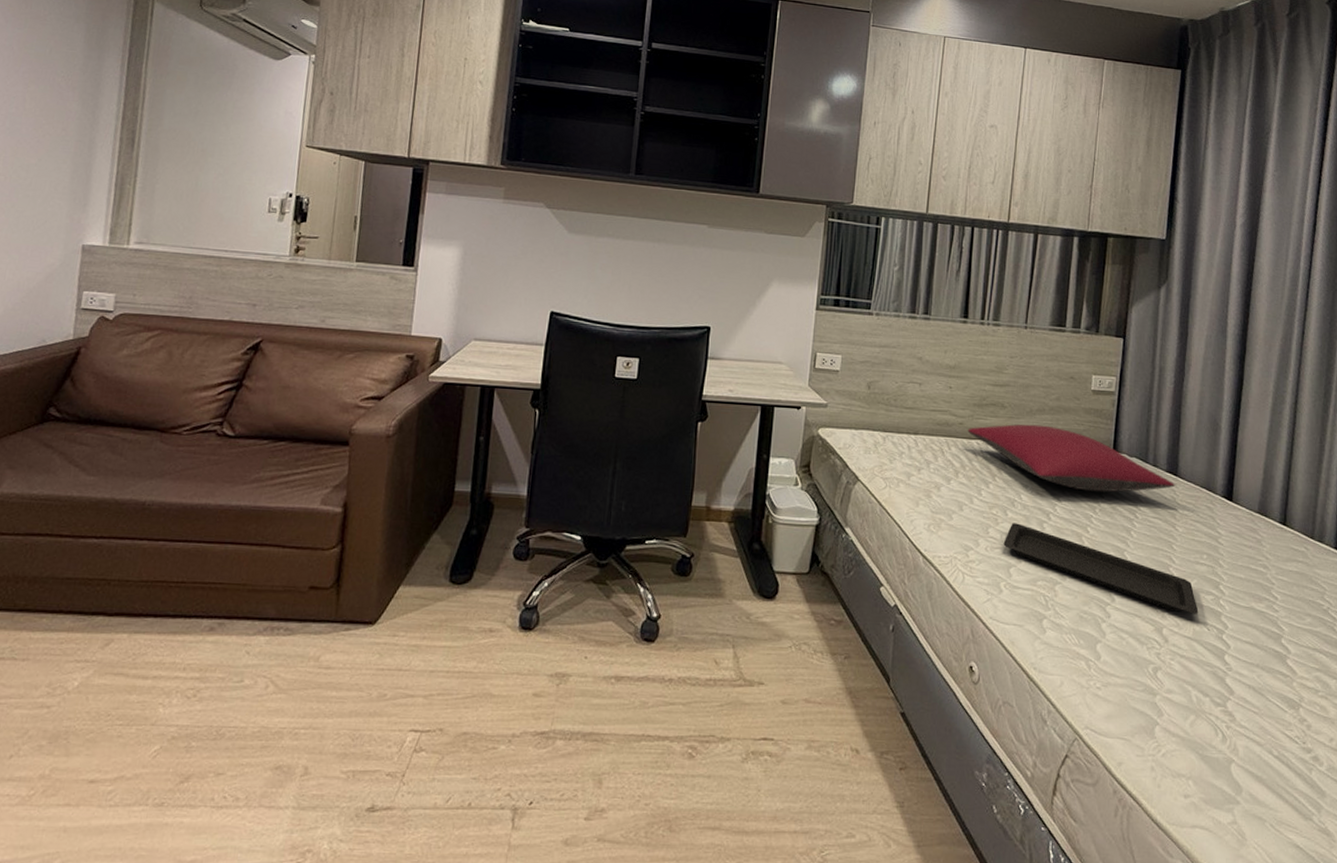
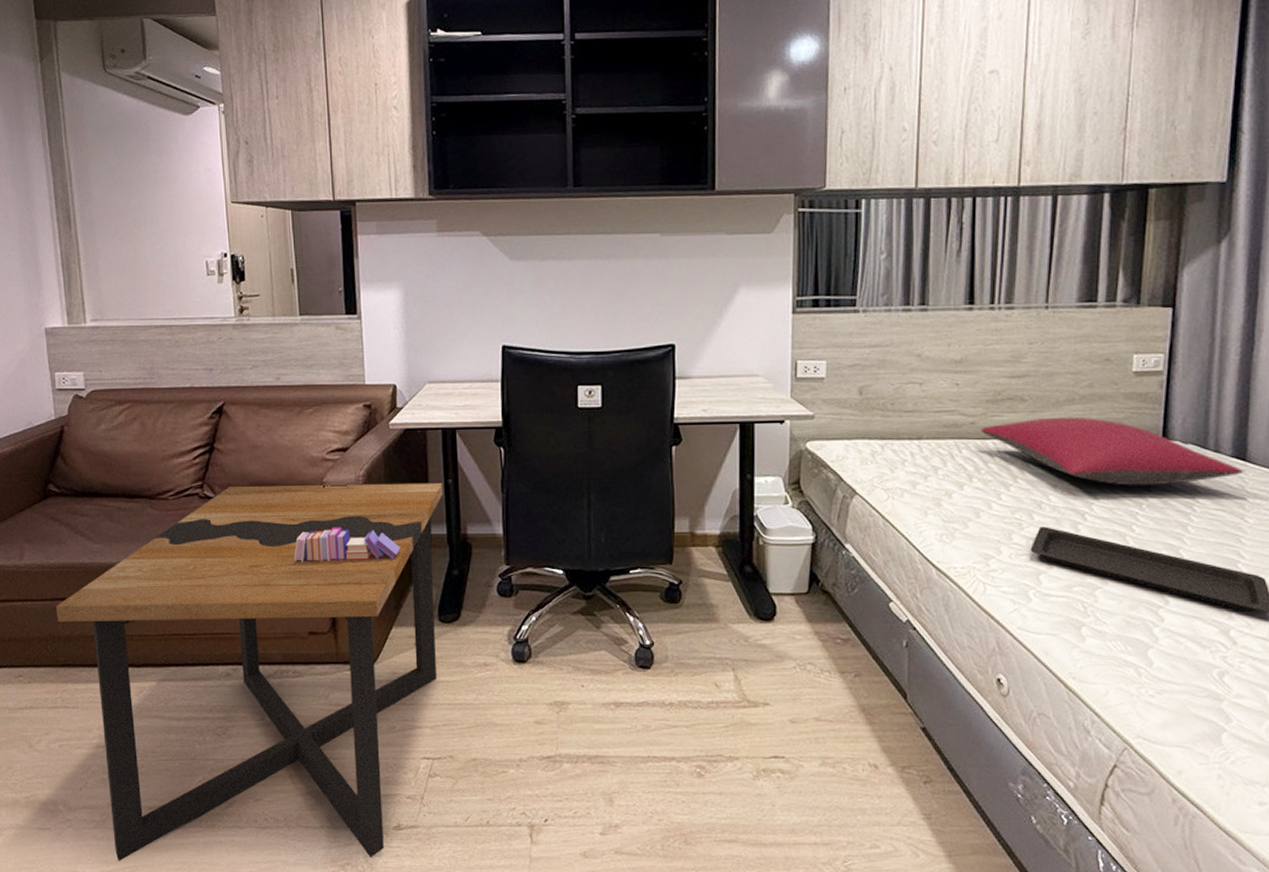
side table: none [26,426,474,846] -> present [55,482,443,861]
books: none [307,476,421,515] -> present [294,526,401,563]

